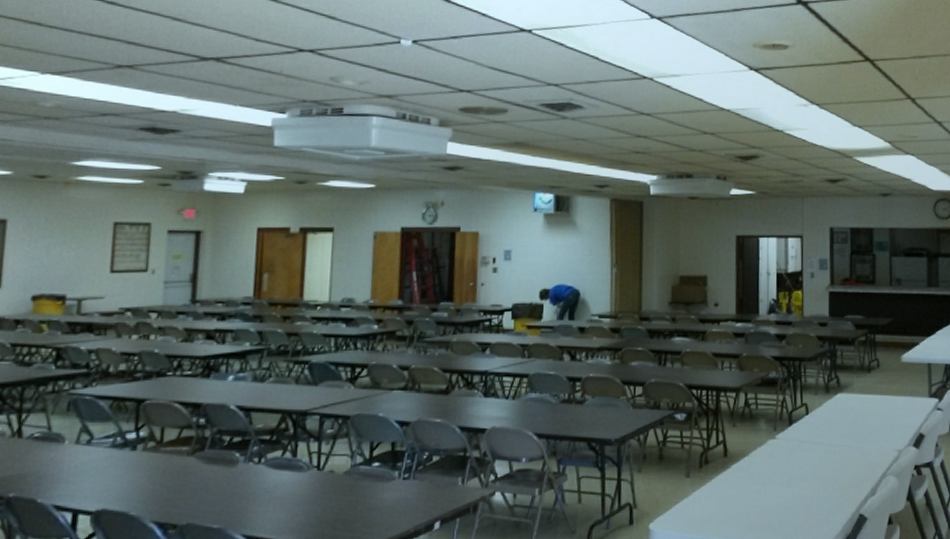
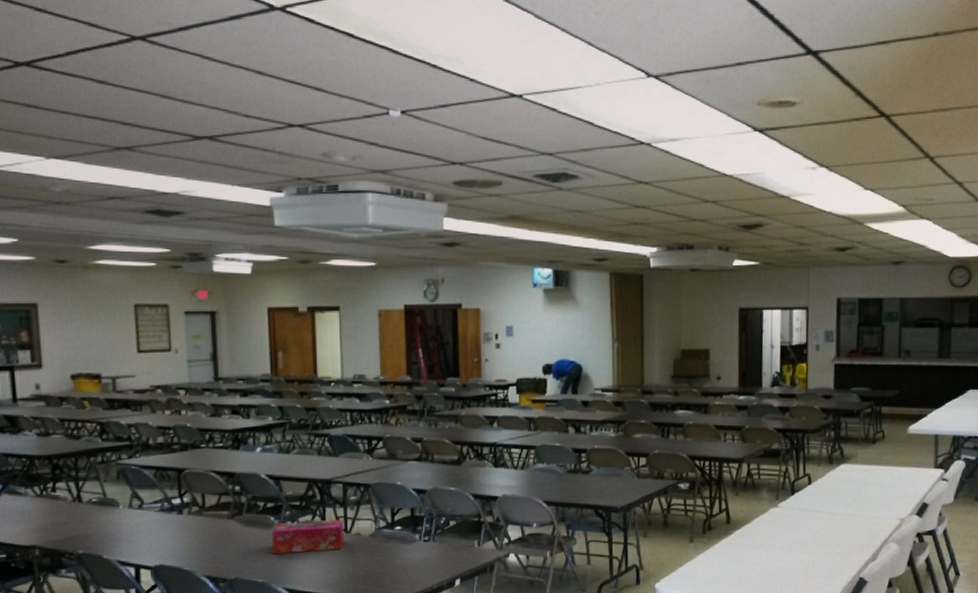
tissue box: none [233,455,317,496] -> present [271,519,344,554]

